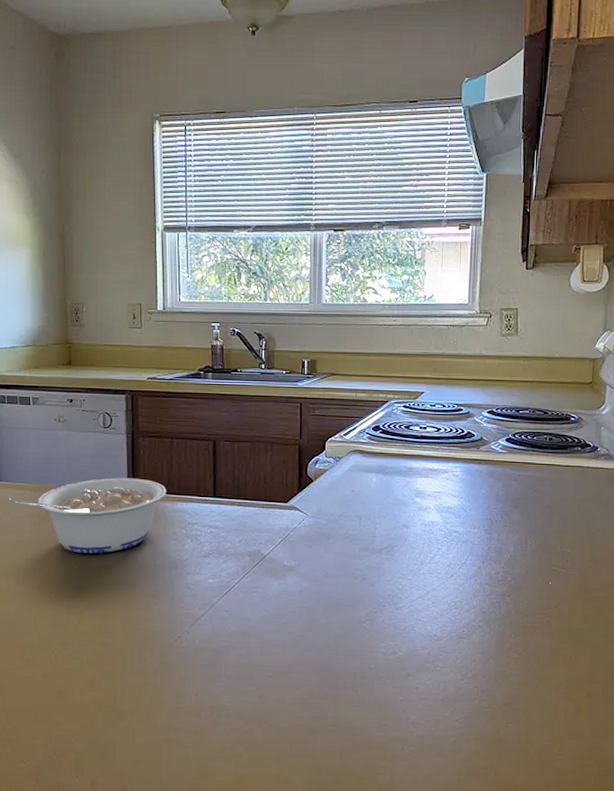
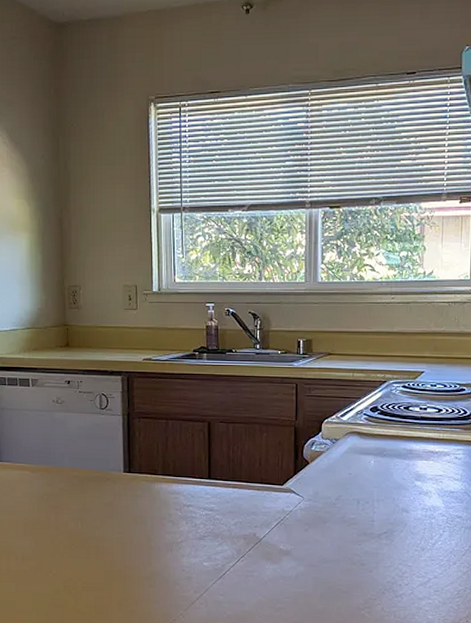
legume: present [8,478,167,554] -> none [8,459,162,535]

